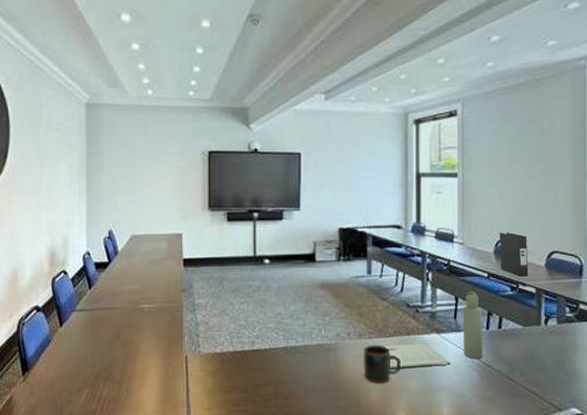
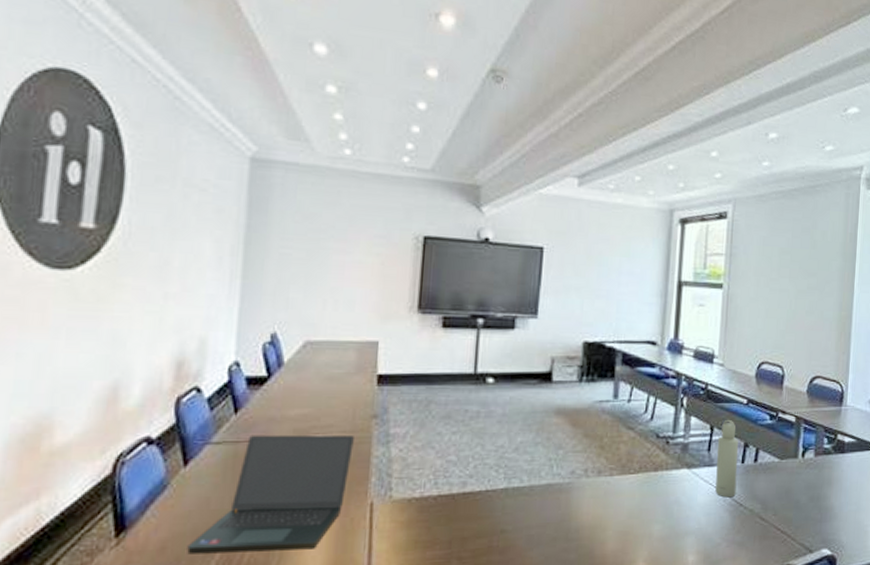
laptop: none [67,304,170,389] -> present [187,434,354,553]
mug: present [363,345,401,383] -> none [600,483,645,530]
clipboard: present [379,342,451,370] -> none [621,479,701,513]
binder: present [500,232,529,277] -> none [760,353,791,404]

